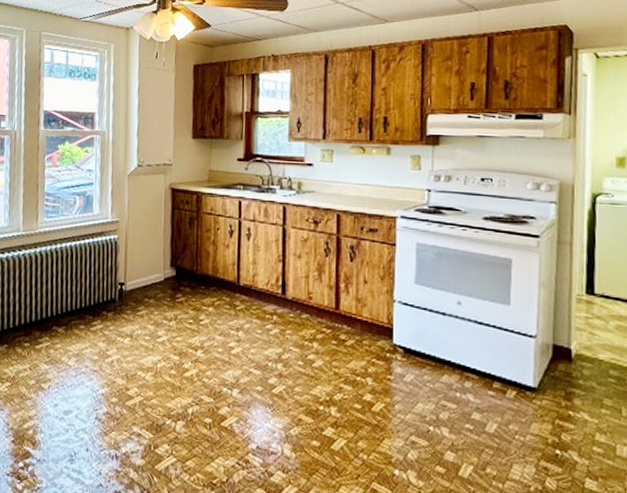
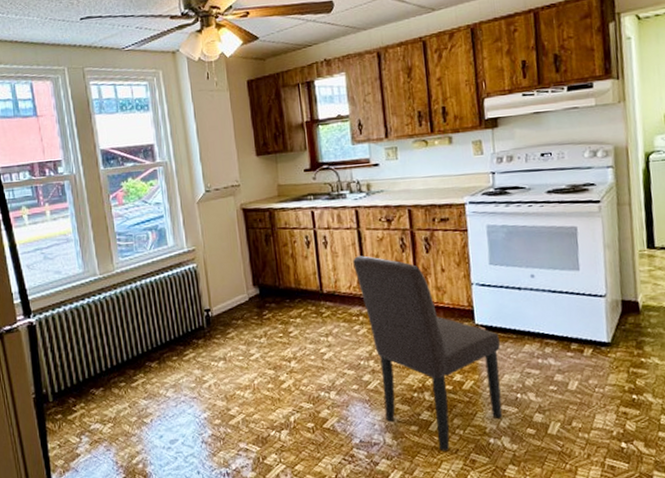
chair: none [274,253,416,475] -> present [353,255,503,452]

